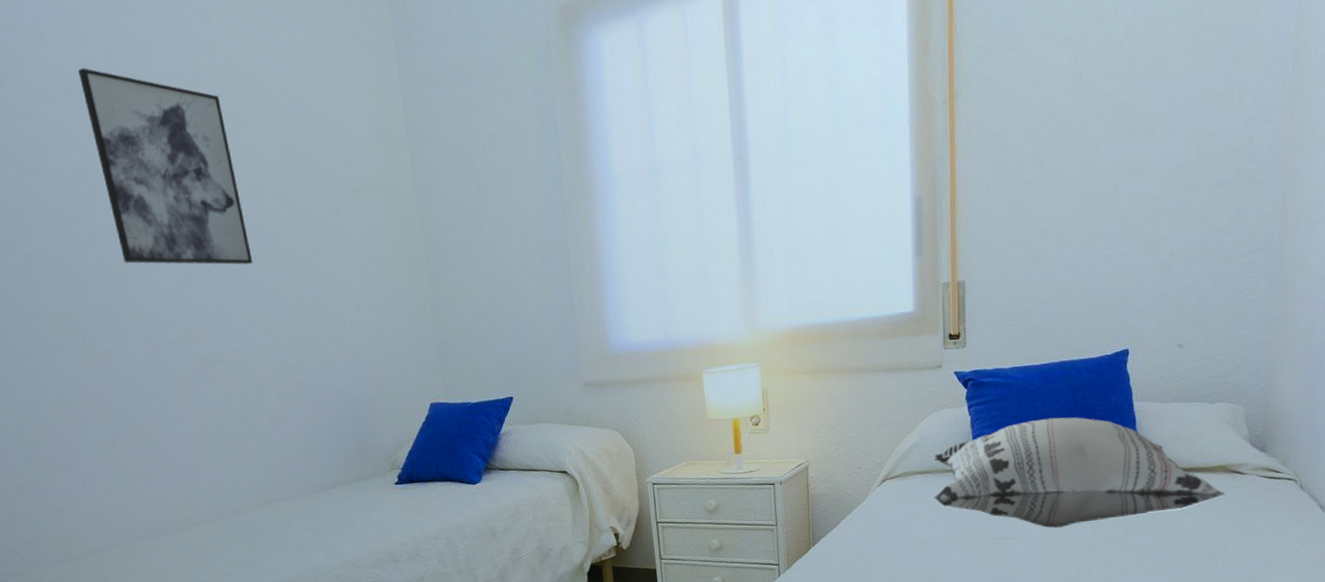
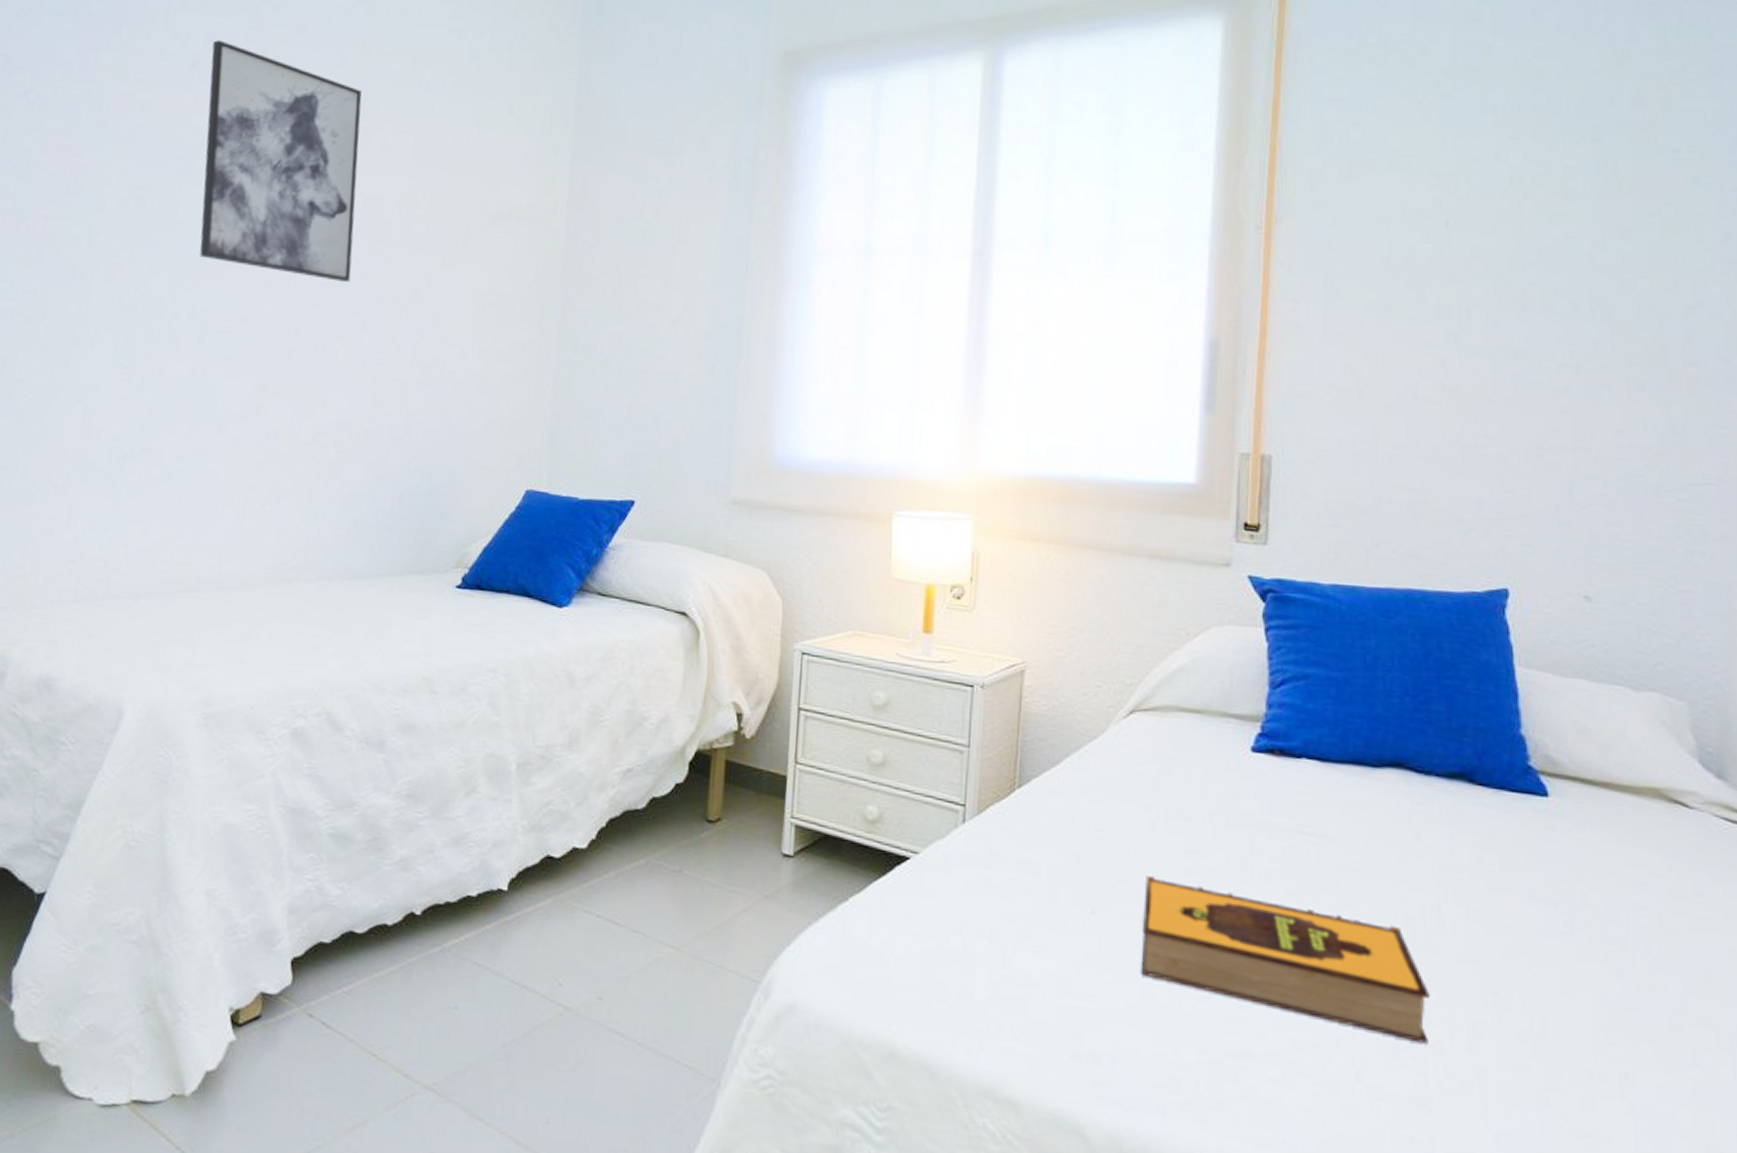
decorative pillow: present [934,417,1225,528] -> none [1205,665,1660,843]

